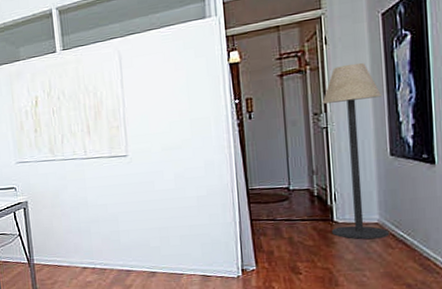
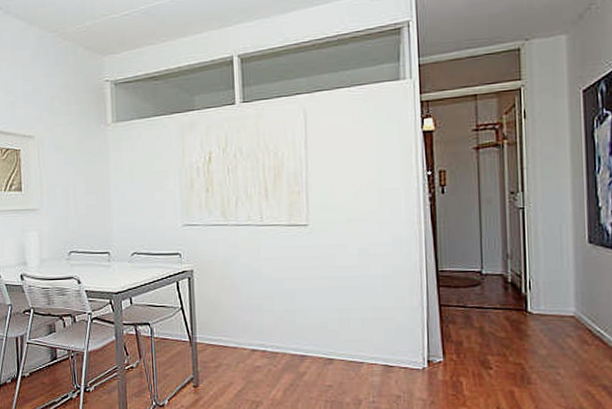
floor lamp: present [322,62,390,240] -> none [519,140,586,334]

